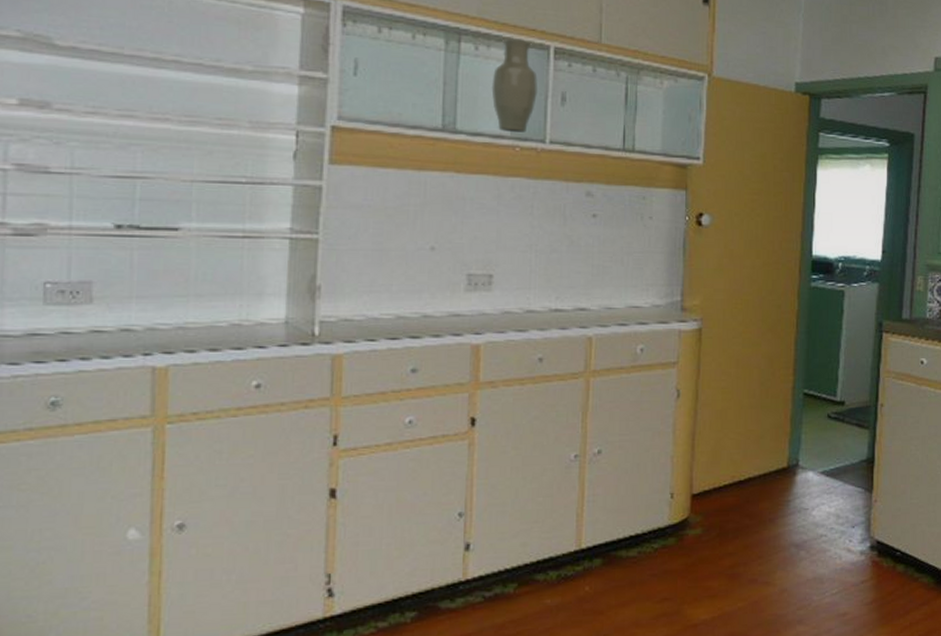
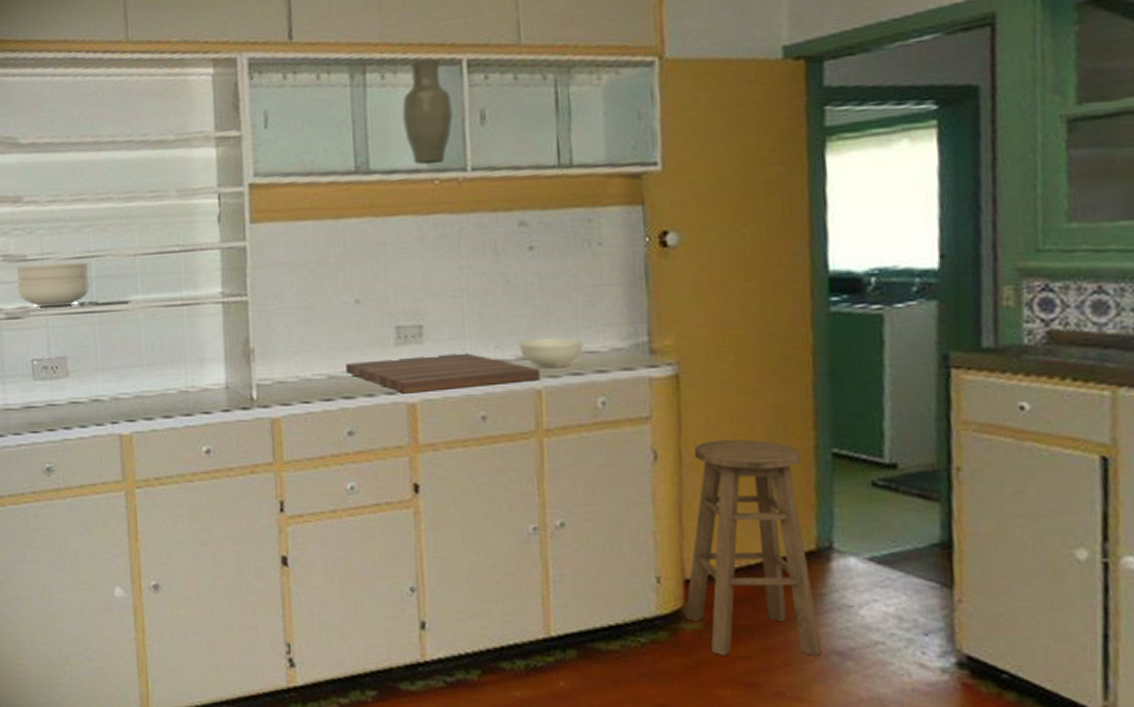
bowl: none [32,177,132,227] -> present [16,261,90,307]
cutting board: none [415,301,593,336] -> present [346,353,541,394]
bowl: none [576,293,630,319] -> present [518,337,583,369]
bar stool: none [690,381,785,555] -> present [685,439,823,657]

